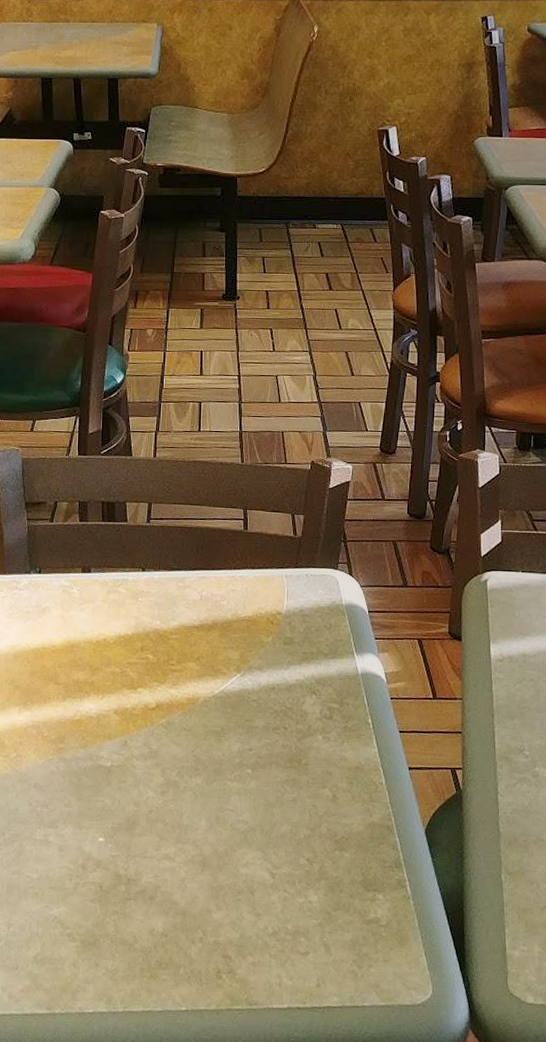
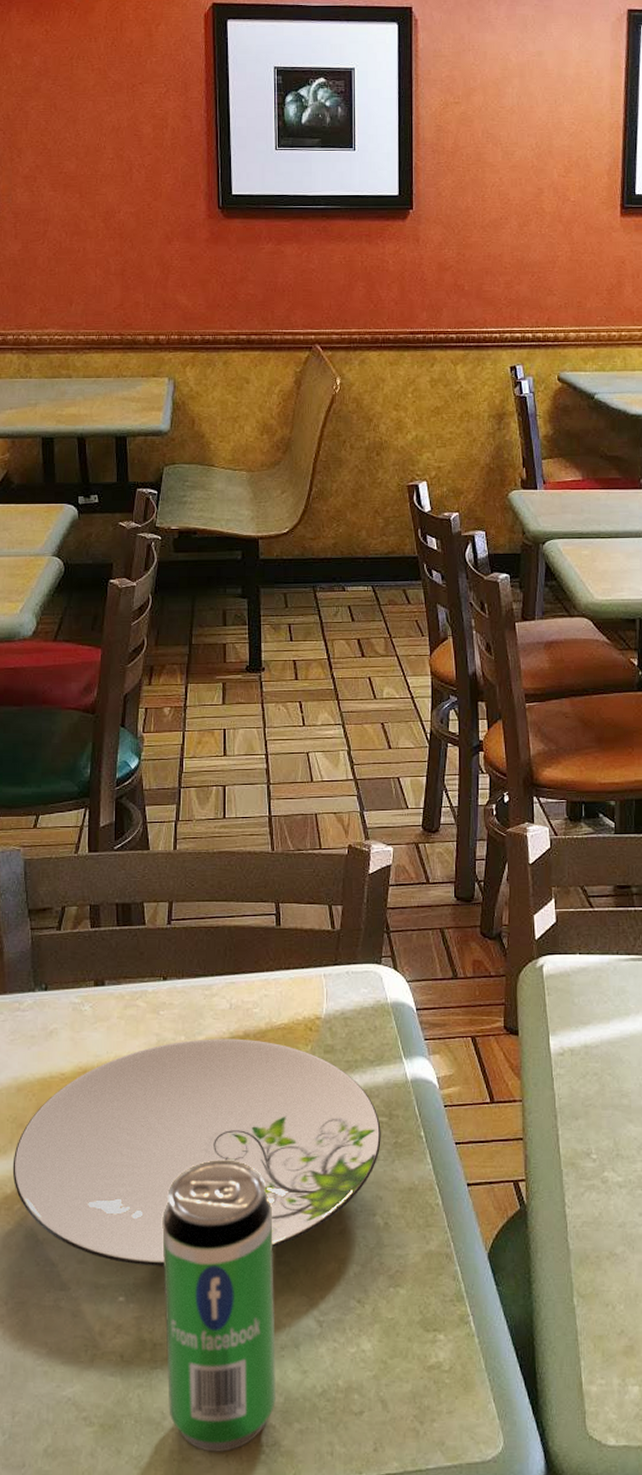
plate: none [10,624,333,815] -> present [12,1038,381,1266]
beverage can: none [137,729,234,974] -> present [162,1160,276,1452]

